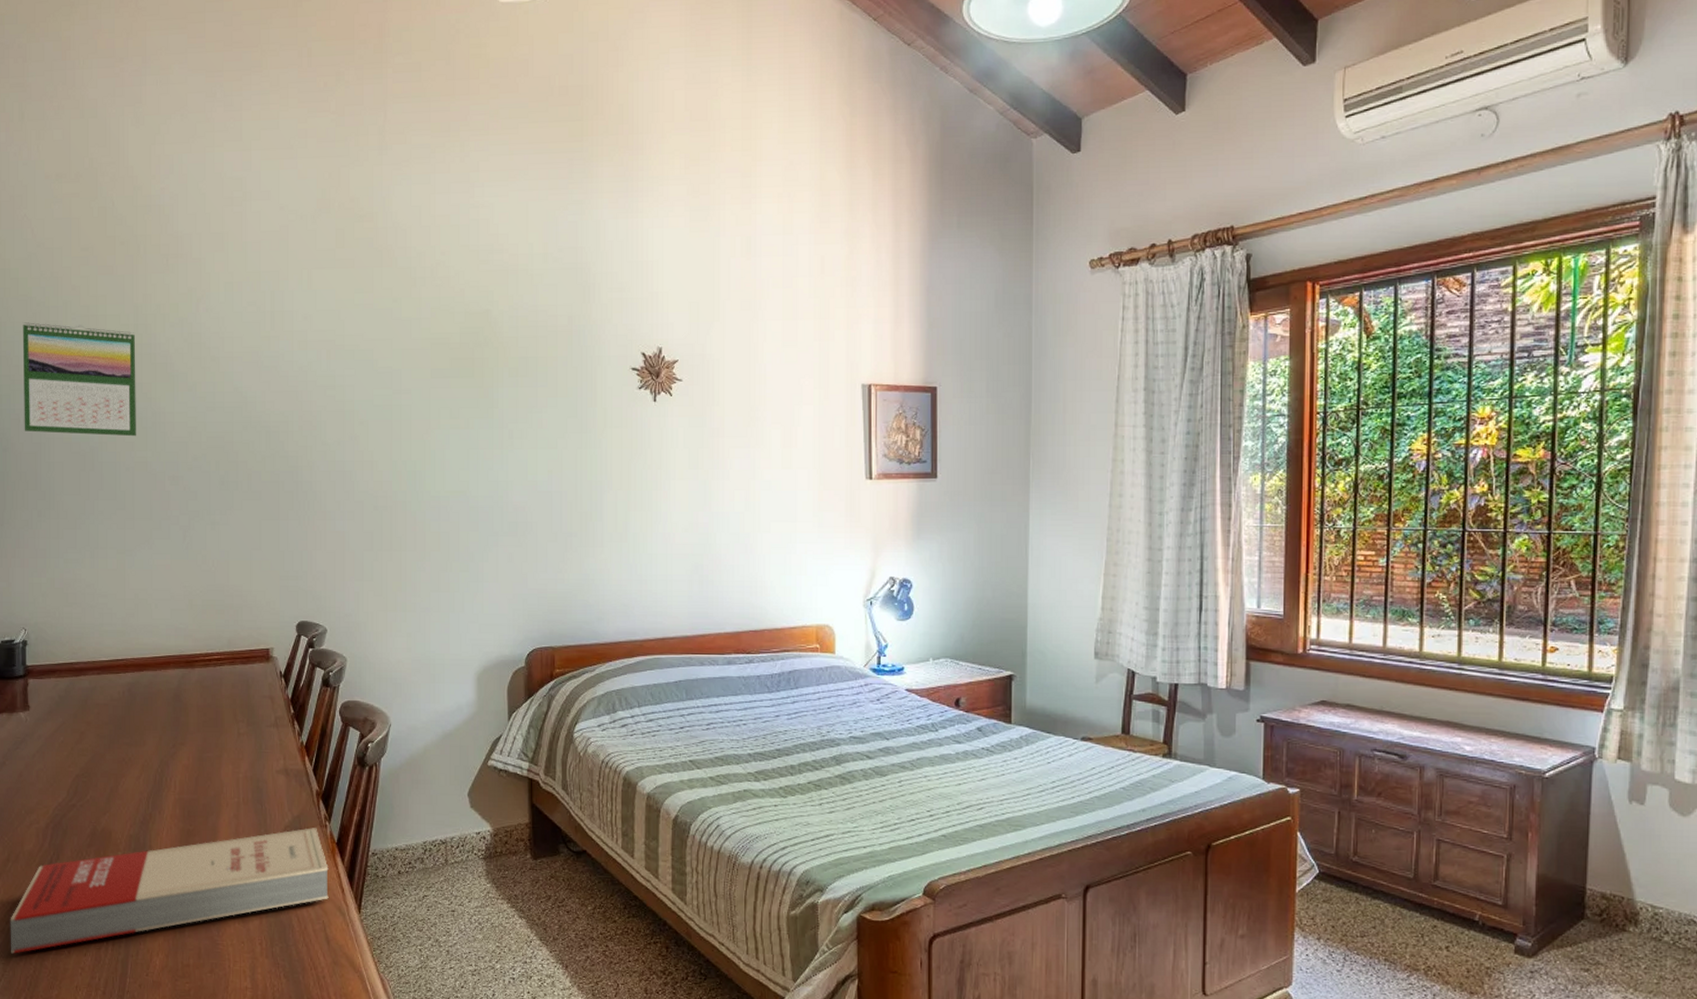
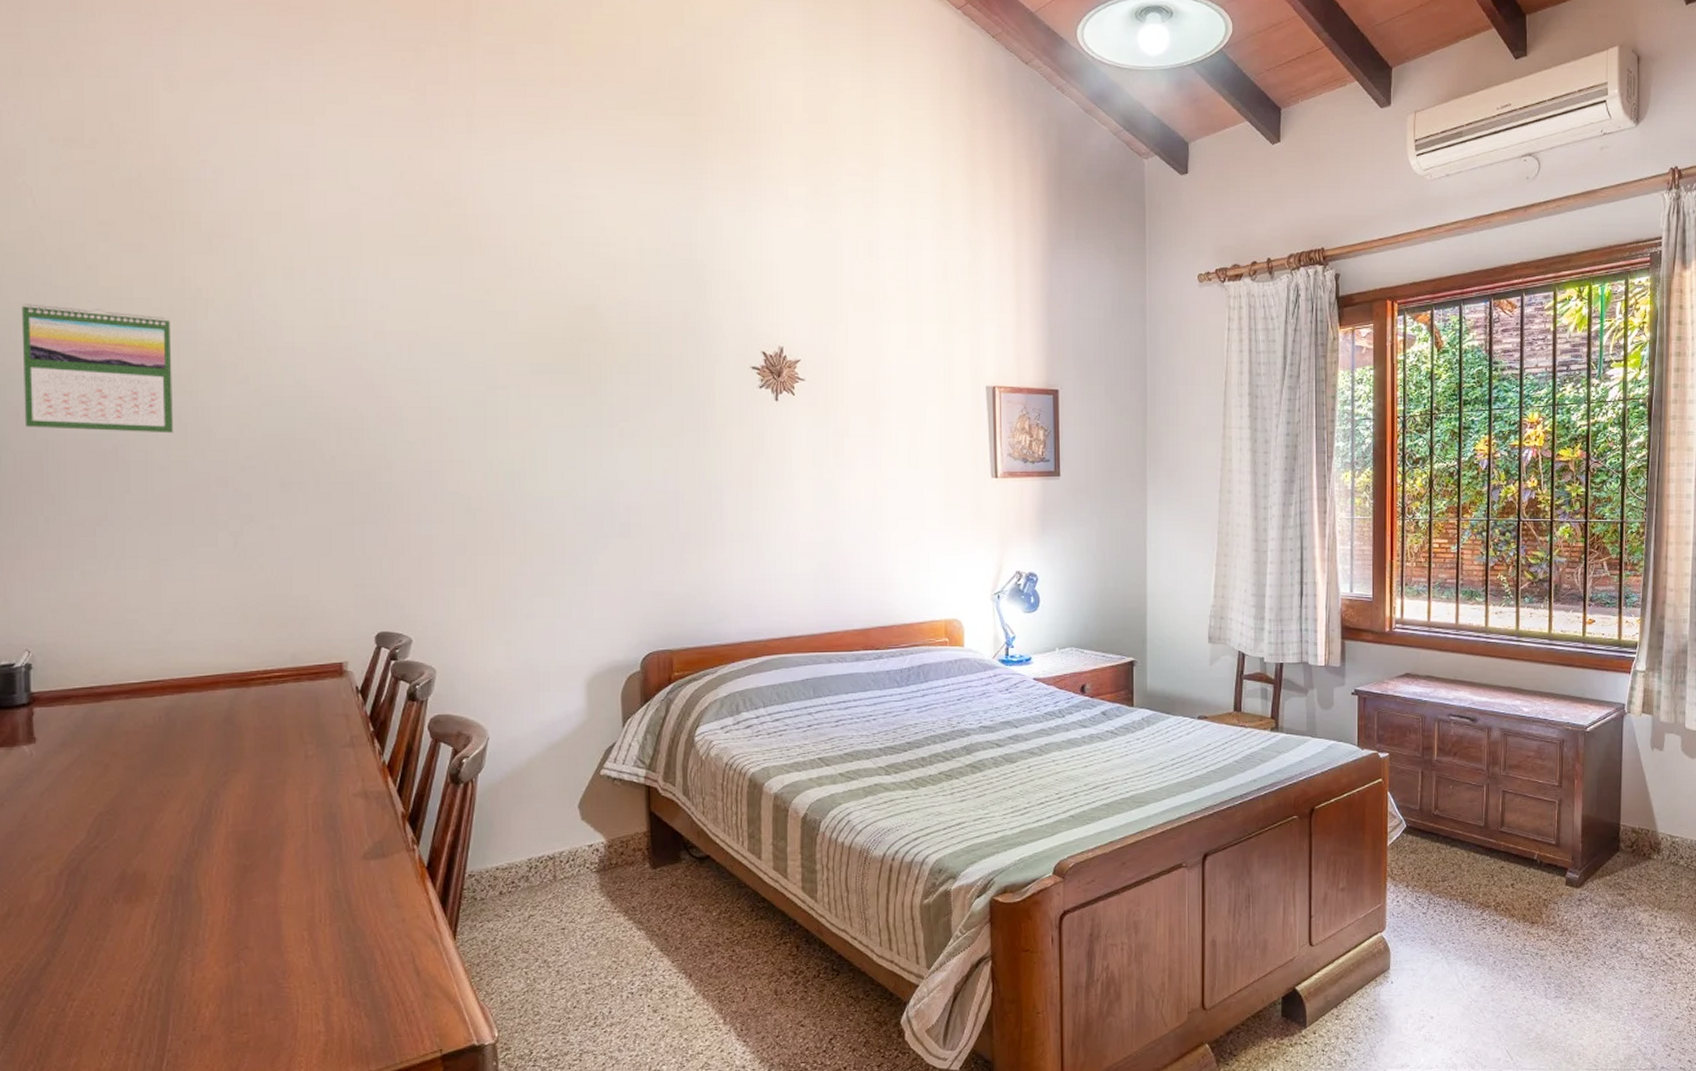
book: present [10,828,329,954] -> none [11,853,418,1022]

